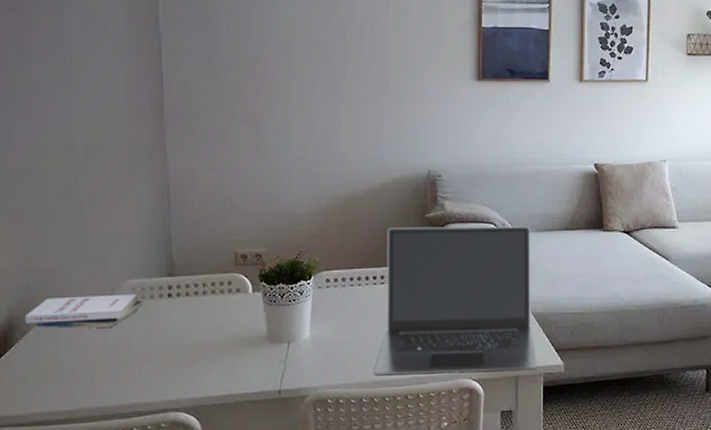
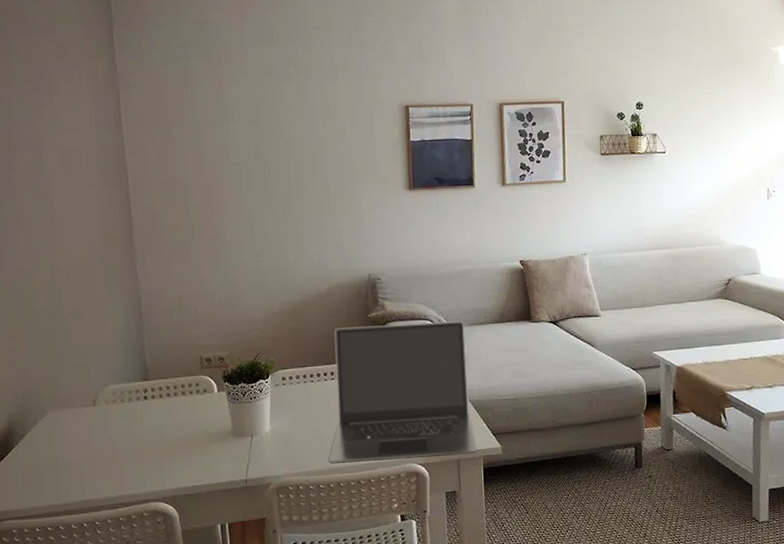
books: present [24,293,143,329] -> none [22,397,123,431]

